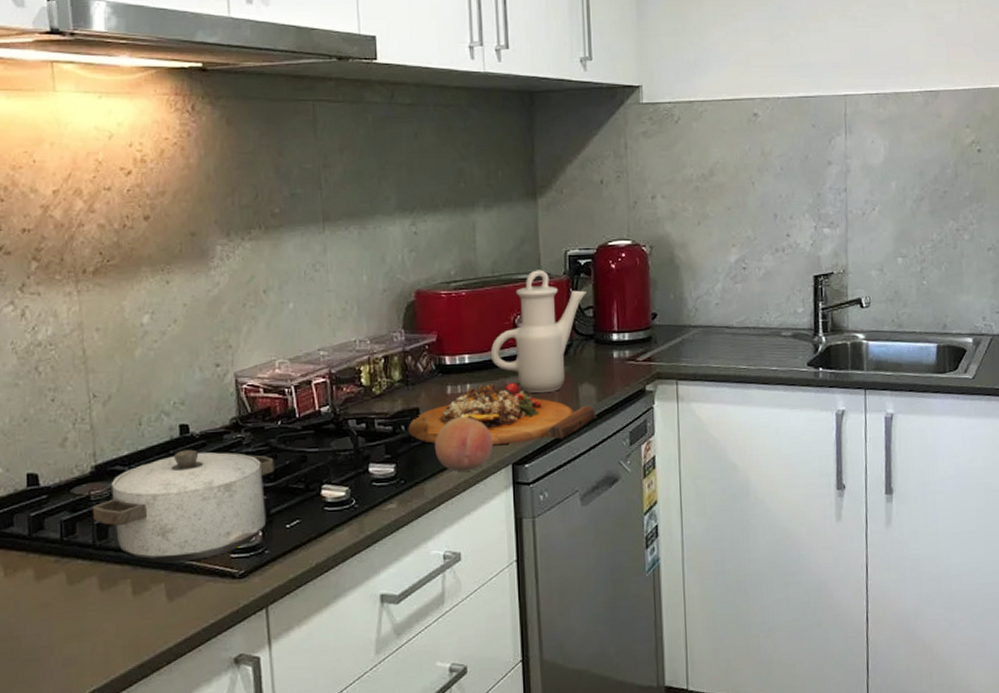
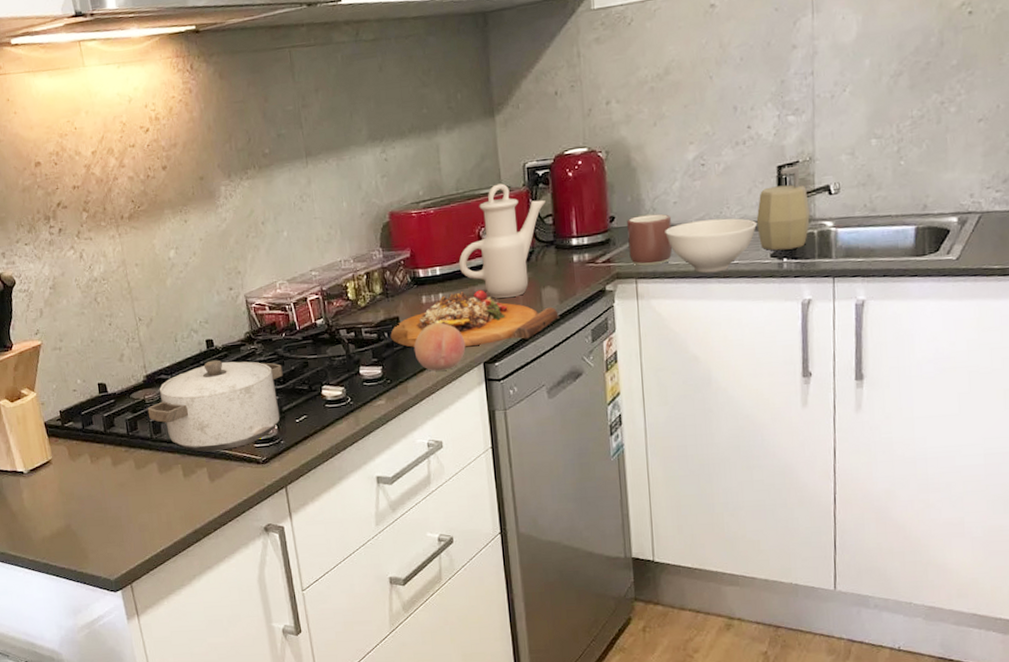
mug: none [669,314,714,368] -> present [627,213,673,266]
bowl: none [706,323,794,379] -> present [665,218,757,274]
soap dispenser: none [794,277,844,360] -> present [756,165,810,251]

